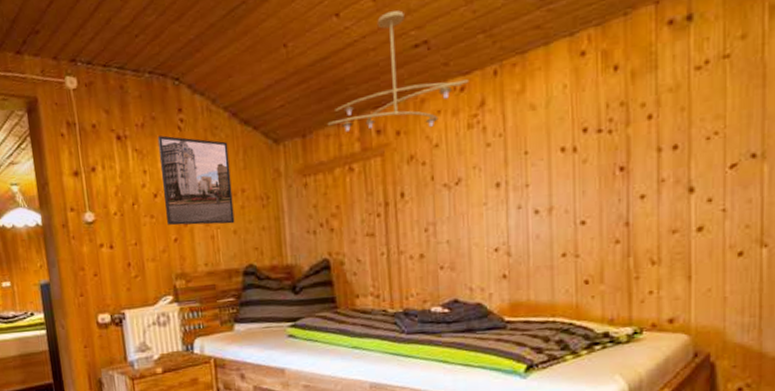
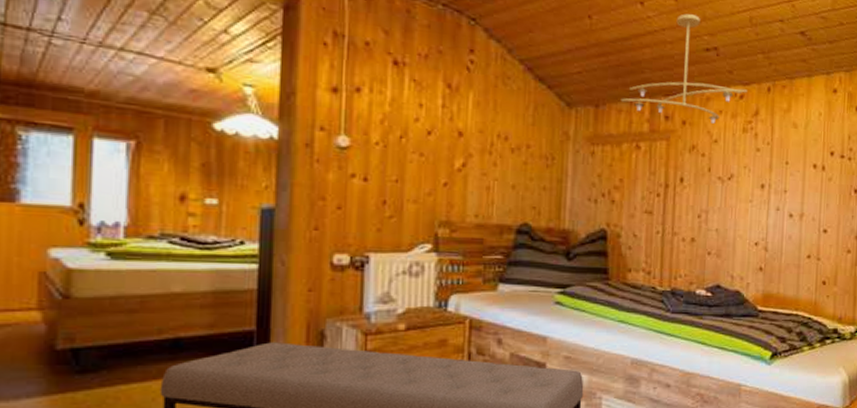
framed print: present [157,135,235,226] -> none [438,72,519,178]

